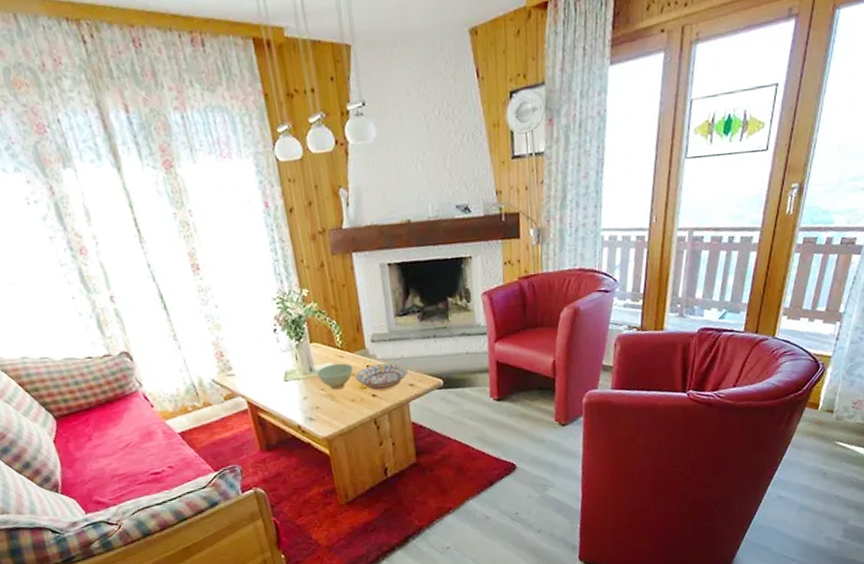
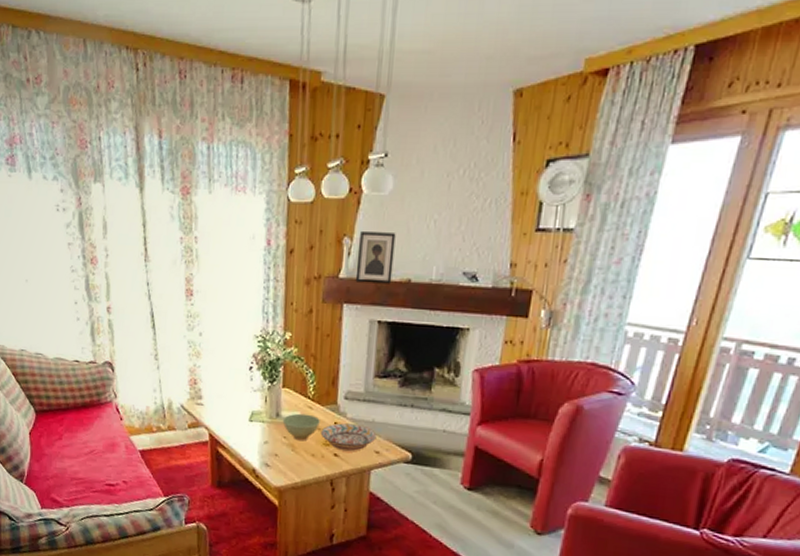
picture frame: none [354,178,393,231] -> present [355,232,396,284]

